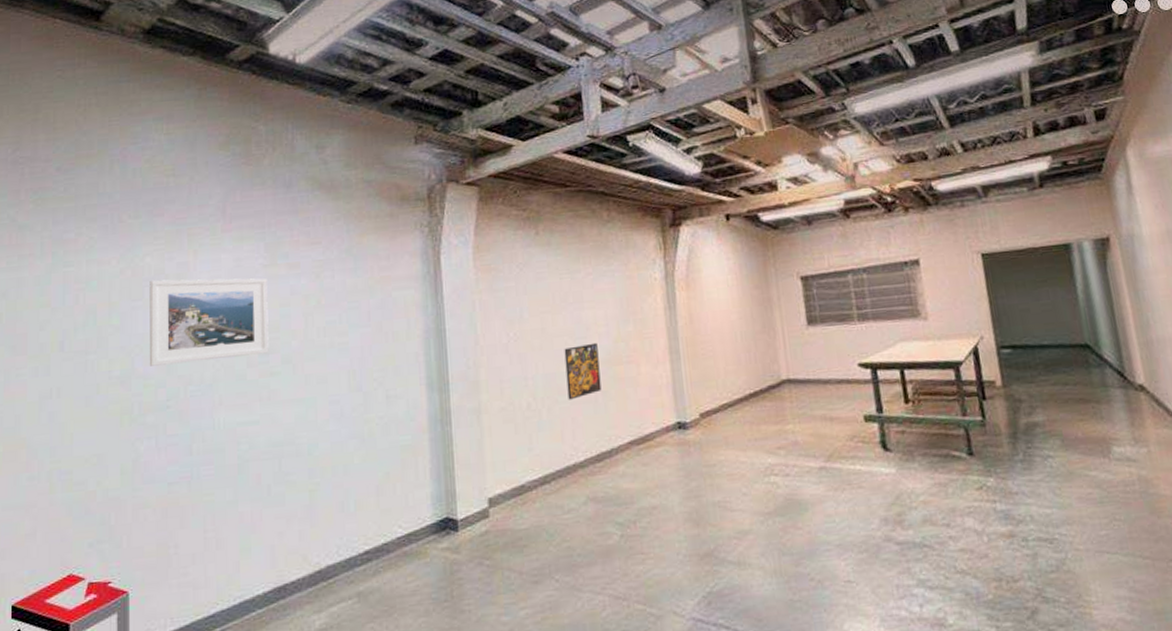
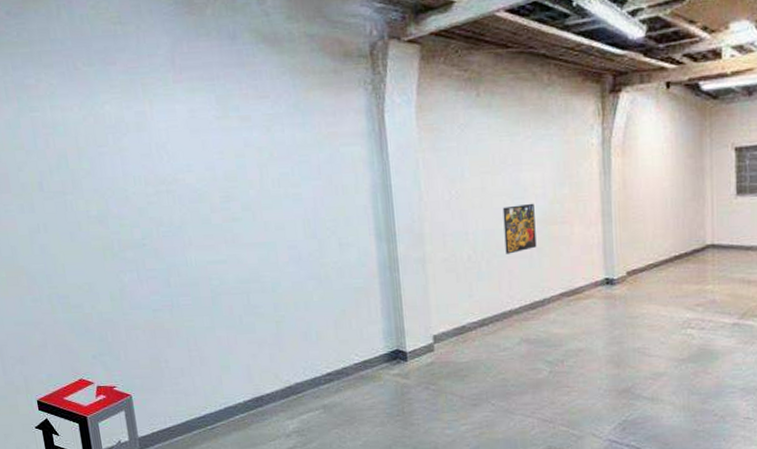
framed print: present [150,278,269,366] -> none [112,127,230,208]

